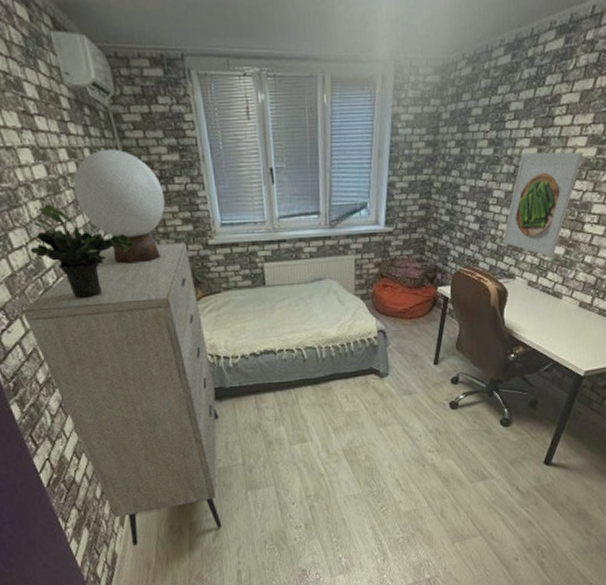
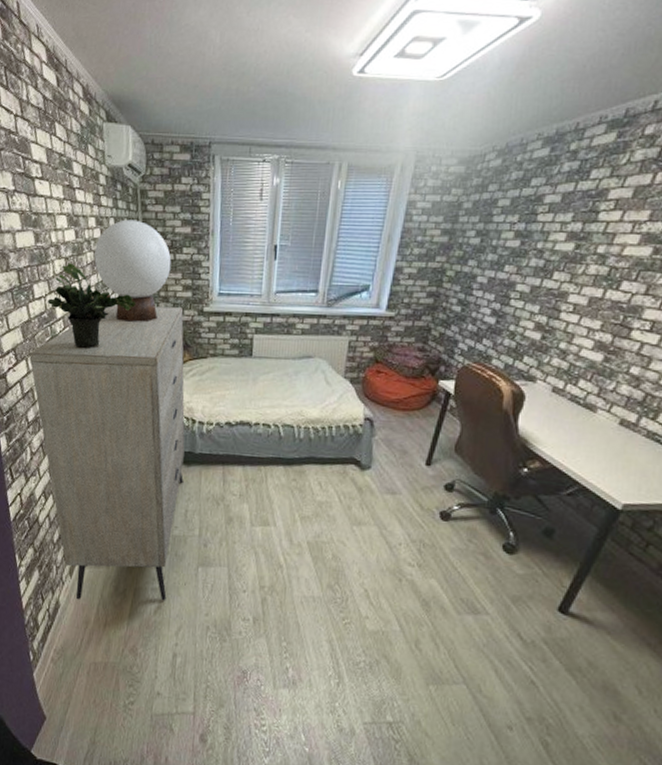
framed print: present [502,152,583,257] -> none [523,246,635,363]

